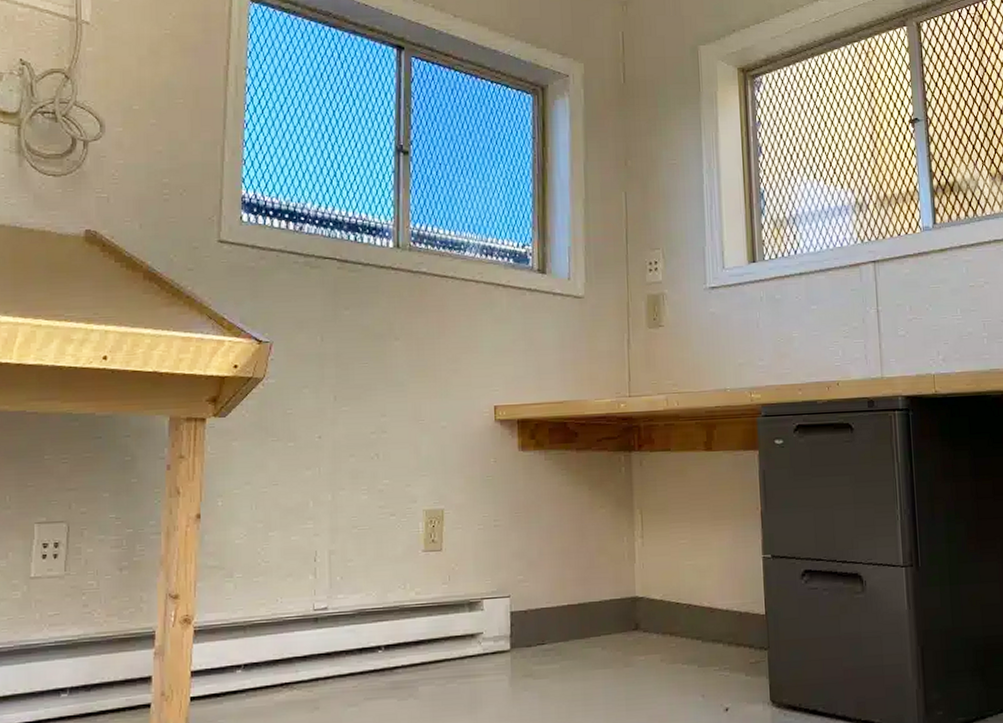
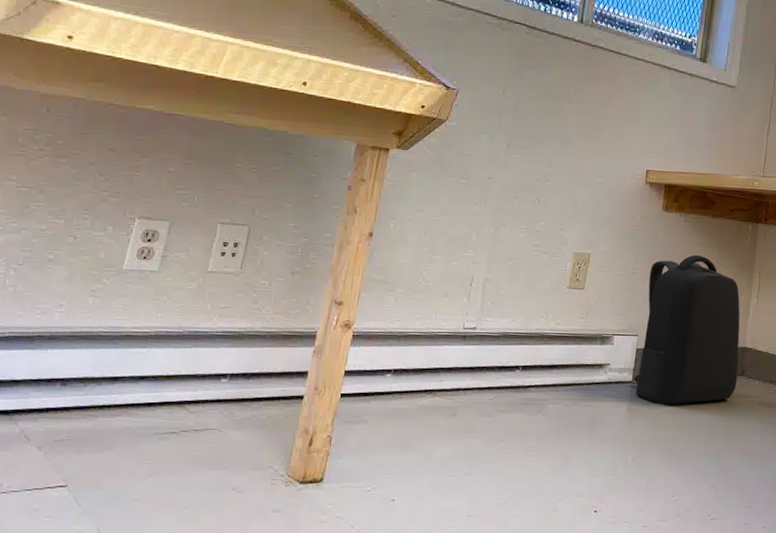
backpack: none [506,496,632,673] -> present [628,254,740,405]

